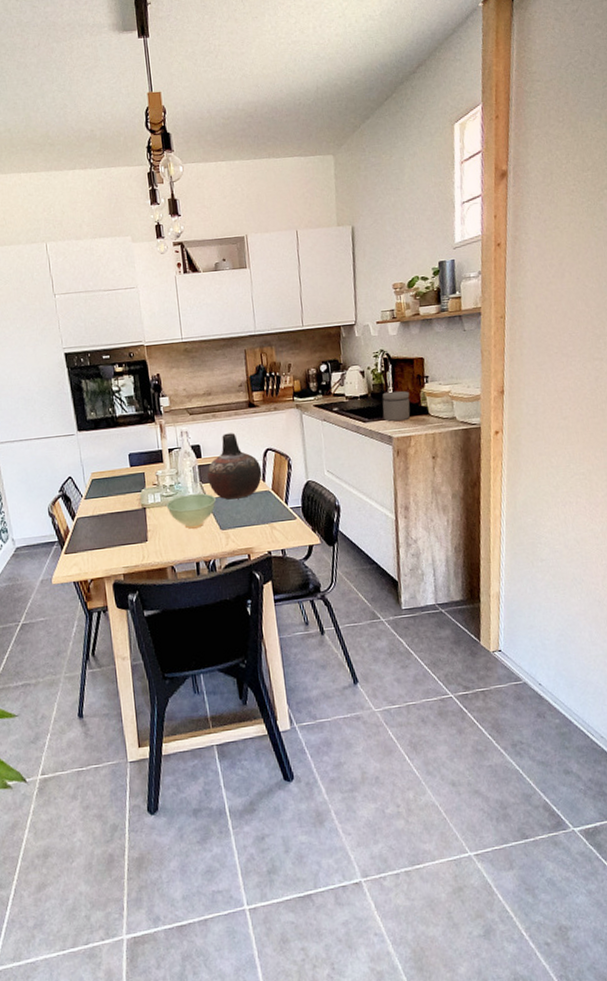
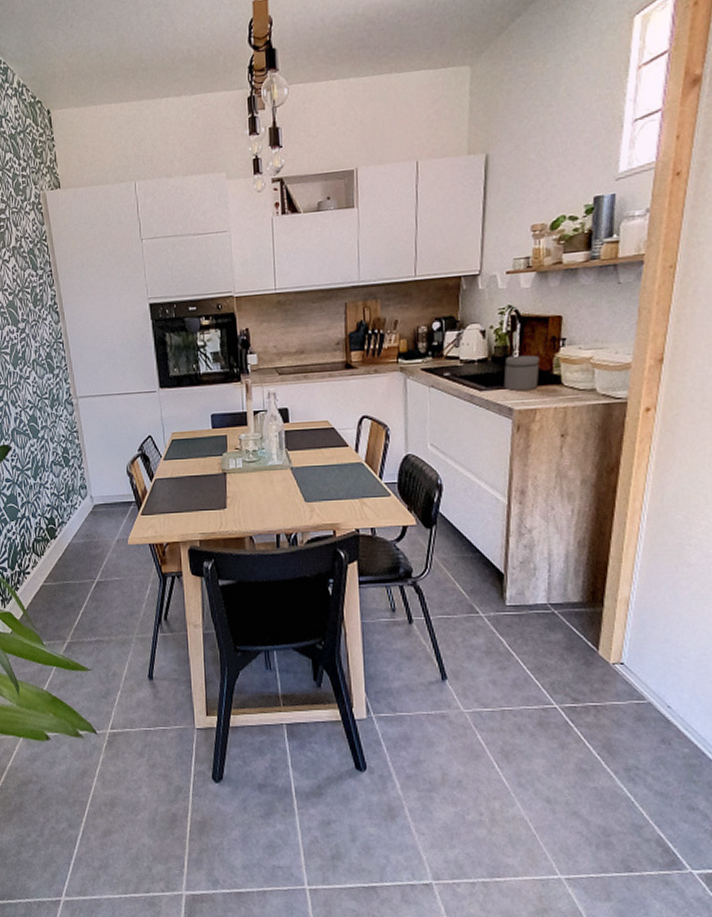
bowl: present [166,493,216,529] -> none [248,461,302,499]
vase: present [206,433,262,500] -> none [293,396,356,470]

